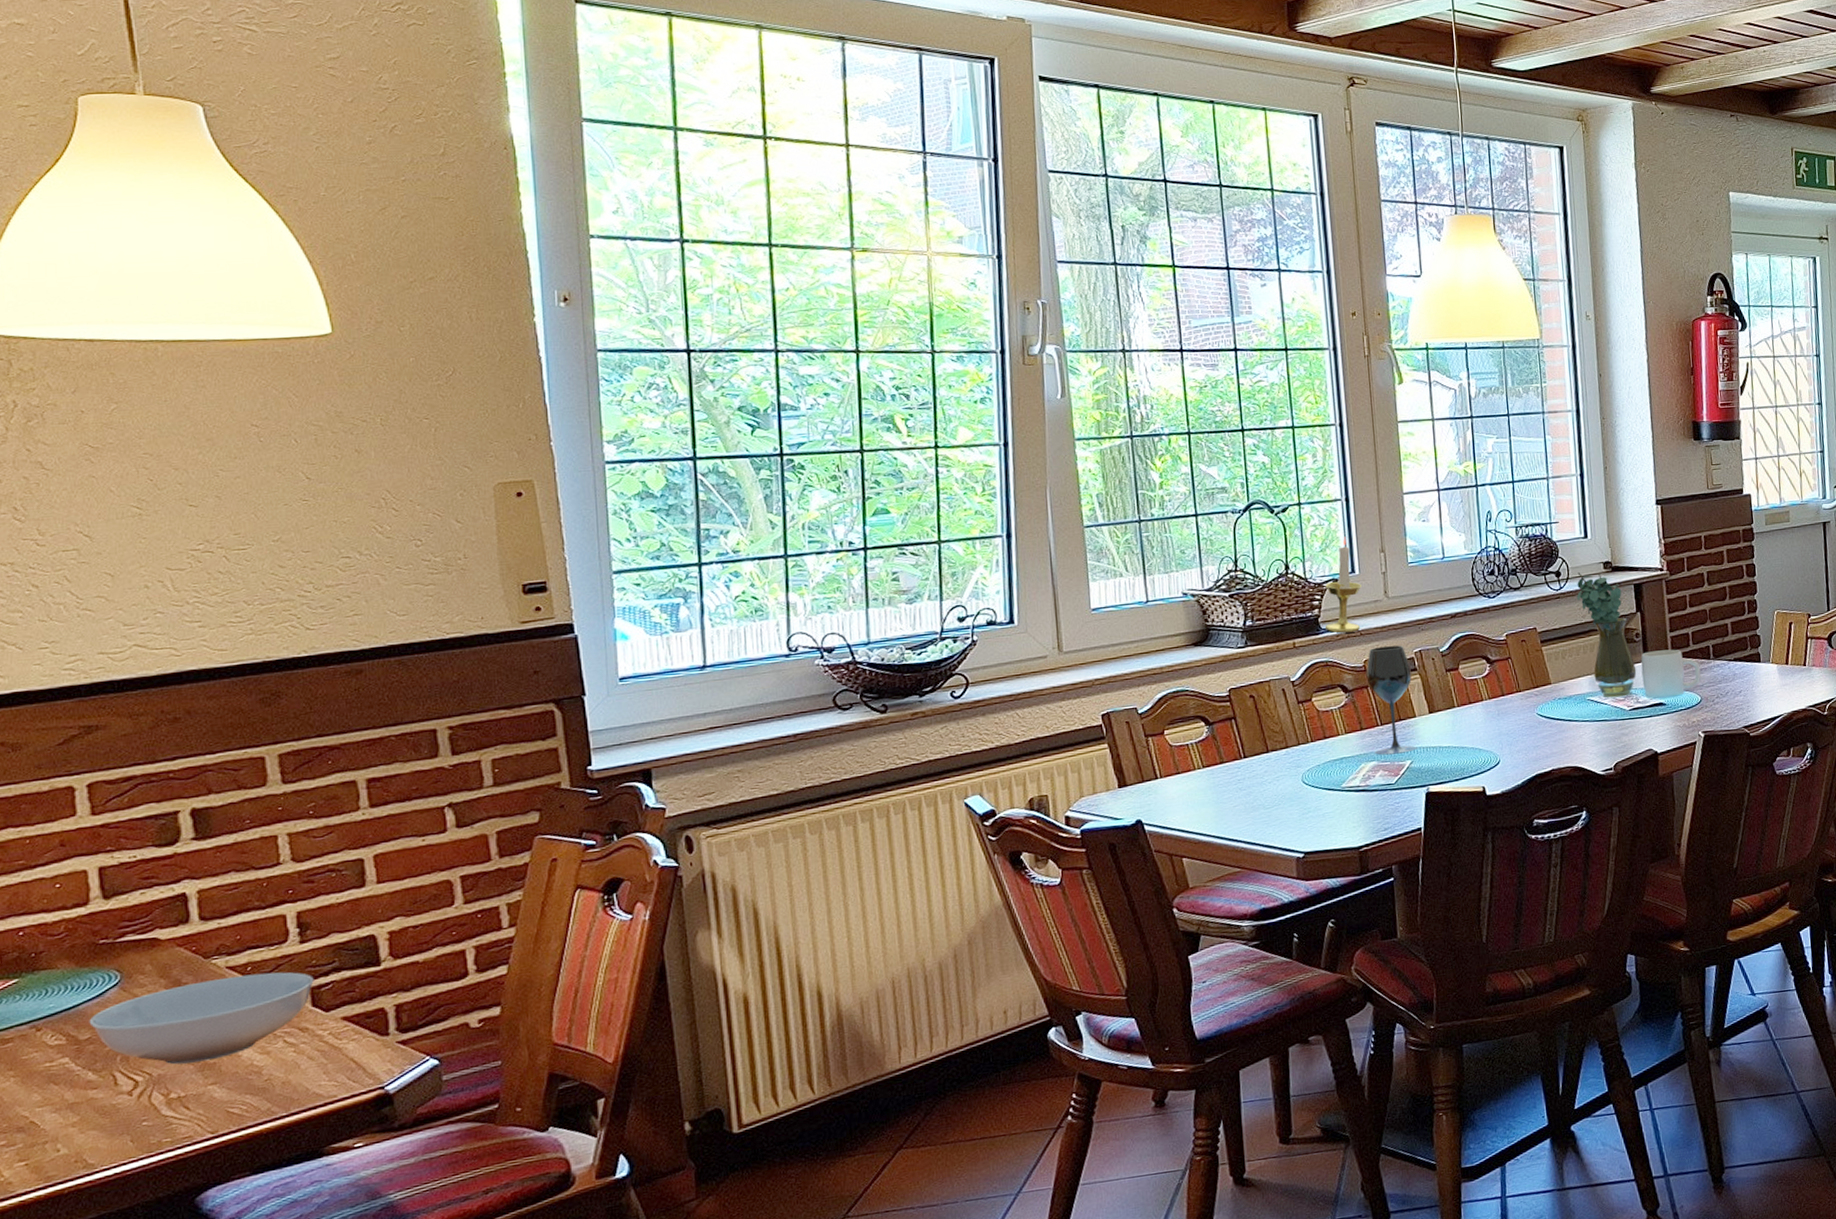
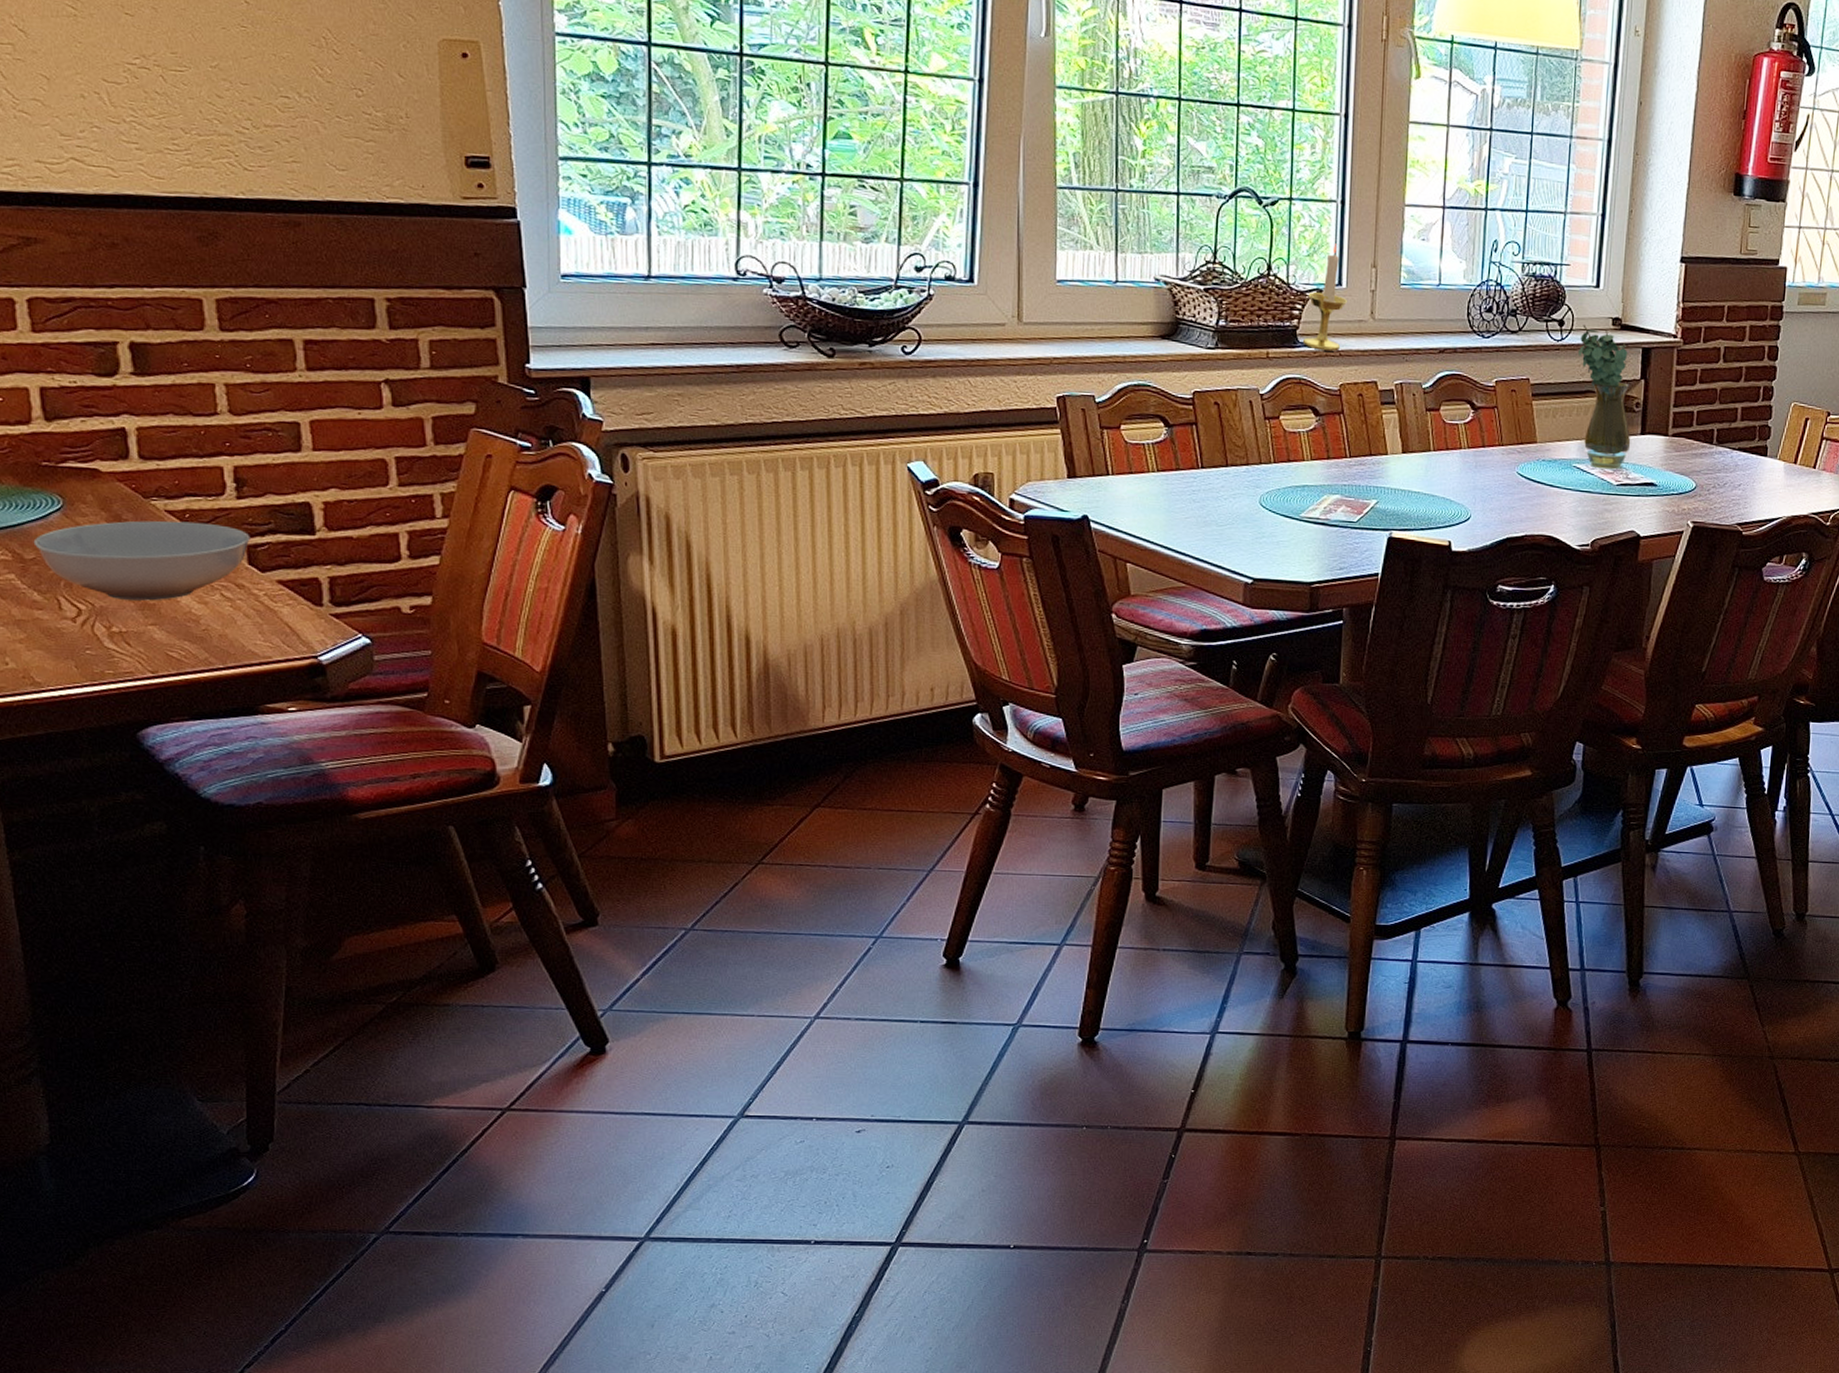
wineglass: present [1366,645,1418,756] -> none [1338,372,1389,492]
mug: present [1641,649,1702,700] -> none [1635,425,1701,480]

